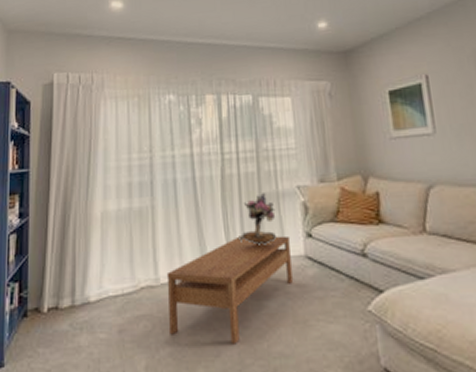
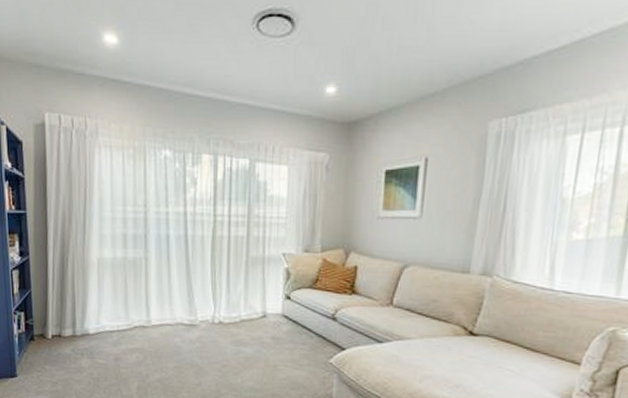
coffee table: present [166,235,293,345] -> none [157,292,271,378]
bouquet: present [237,193,276,245] -> none [223,256,260,302]

